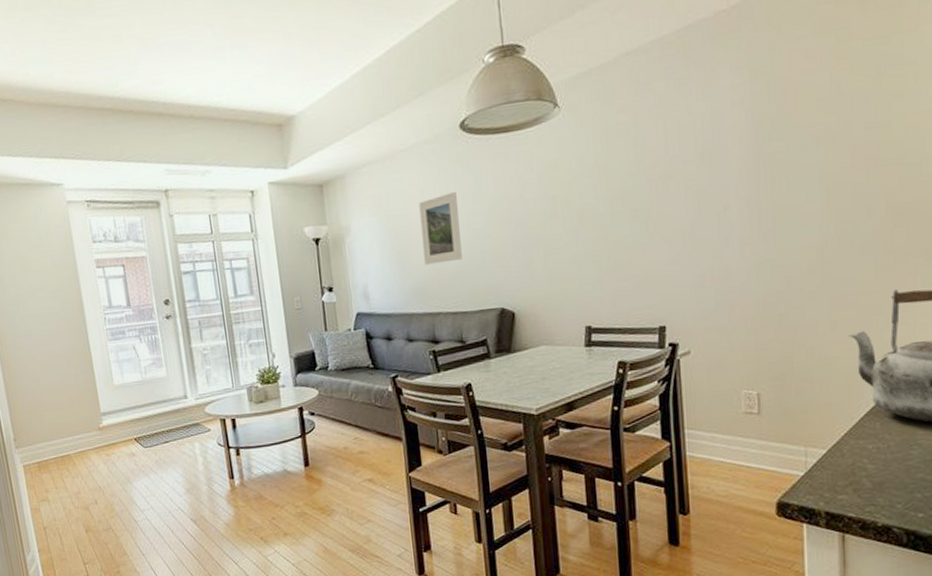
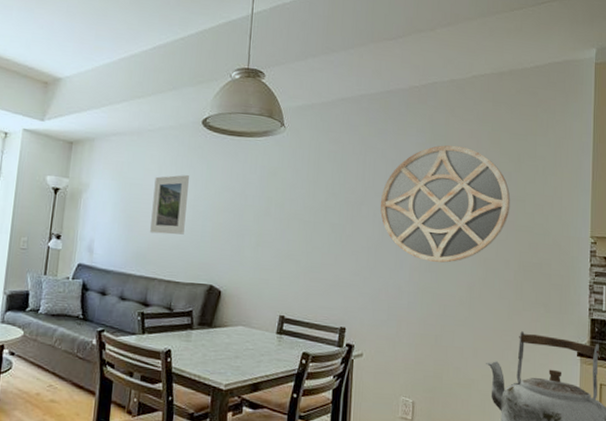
home mirror: none [692,74,870,230] -> present [380,145,511,263]

